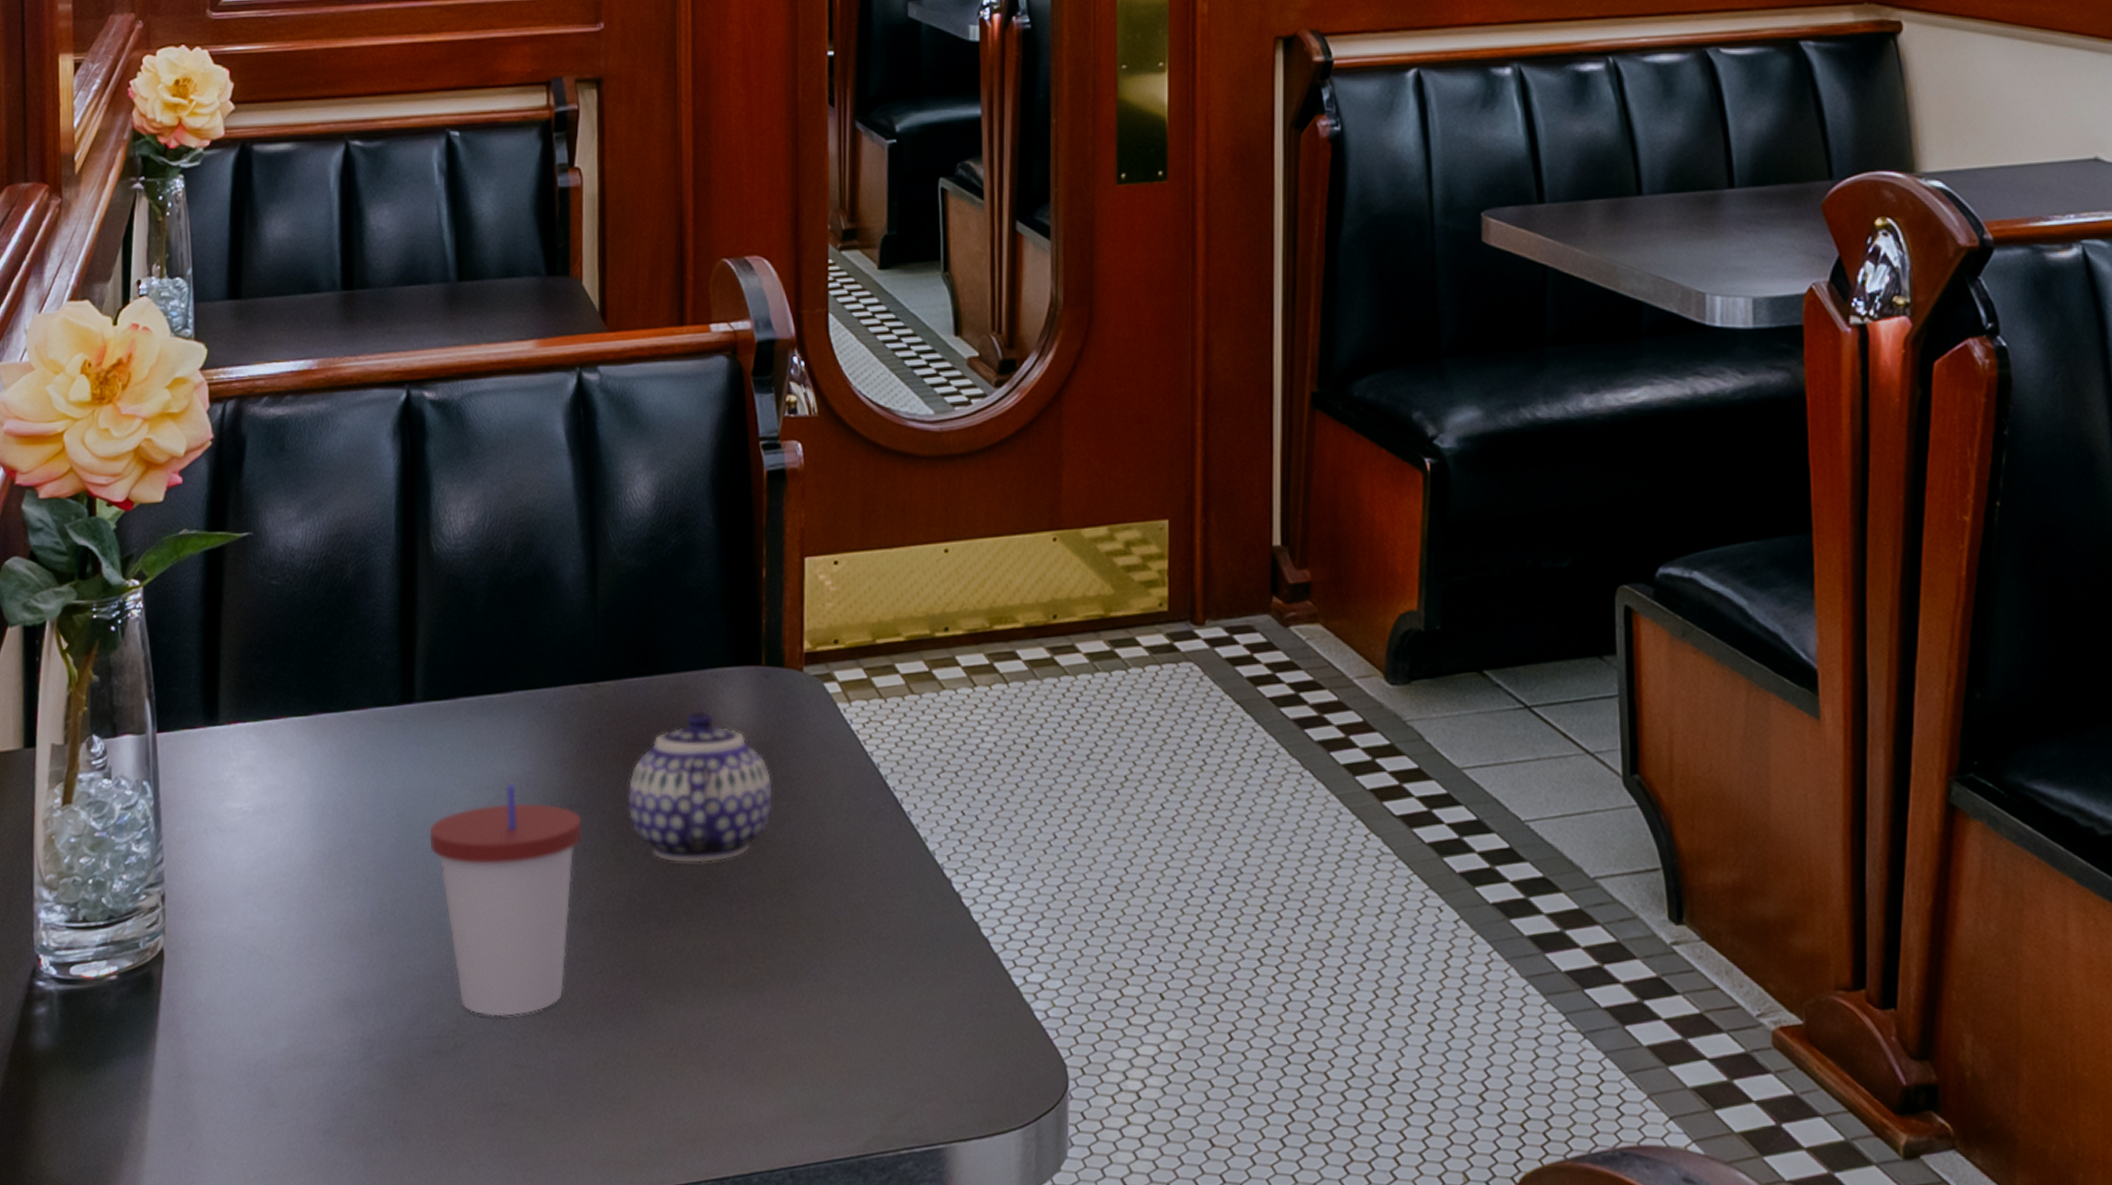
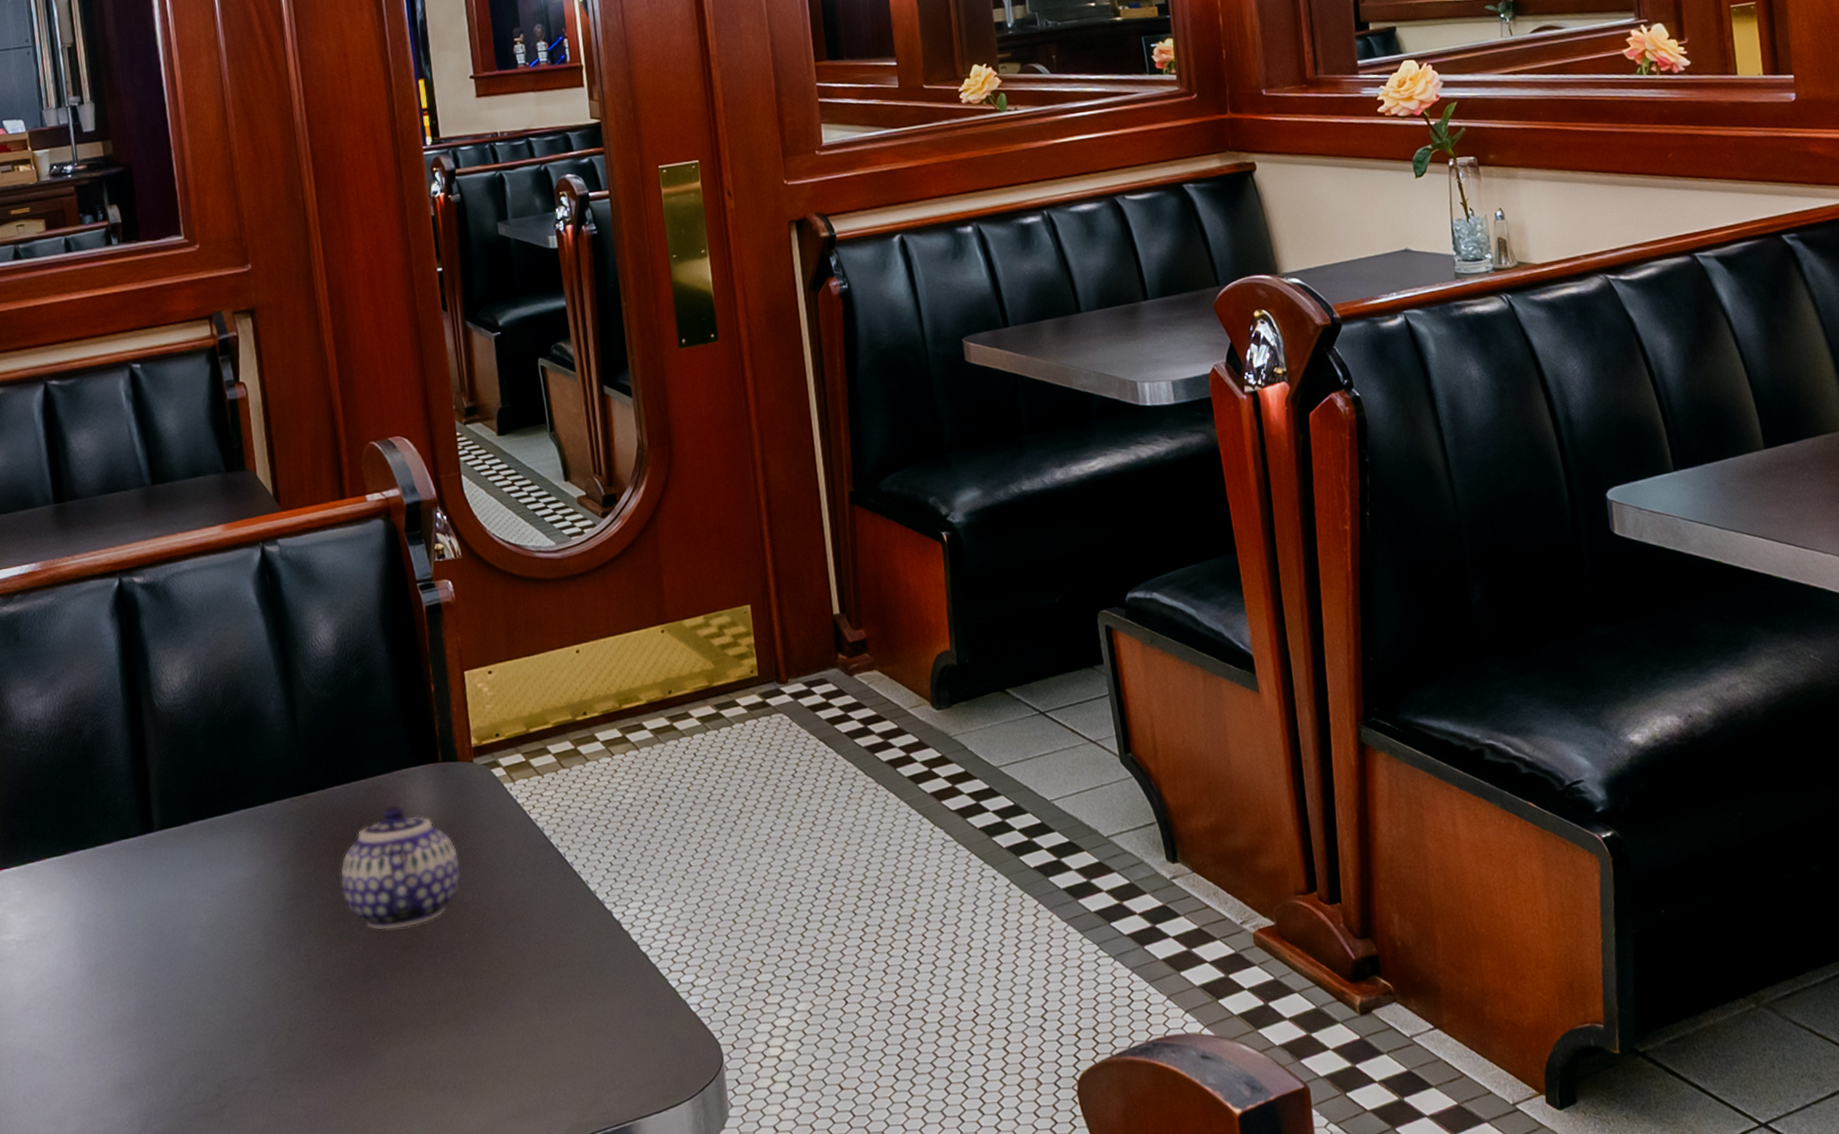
cup: present [429,782,582,1016] -> none [177,885,307,1078]

